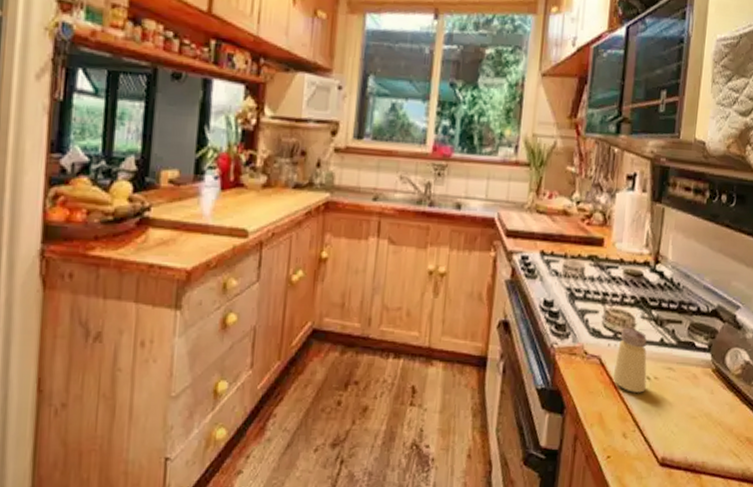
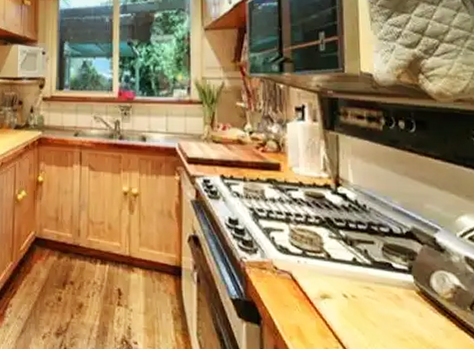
saltshaker: present [612,328,647,393] -> none [306,247,344,310]

